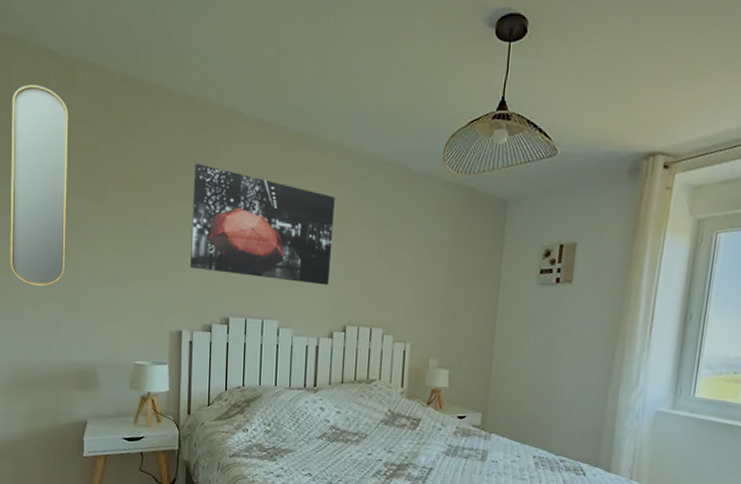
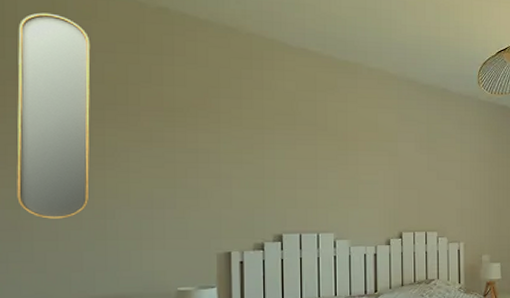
wall art: present [189,163,335,285] -> none [236,89,383,197]

